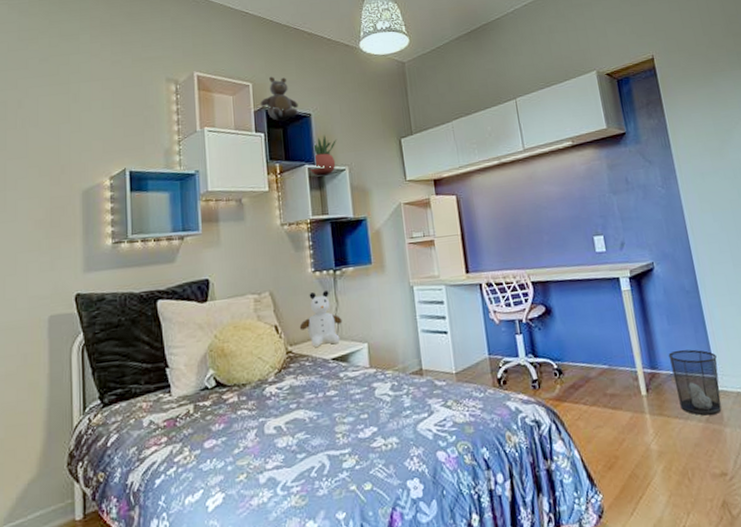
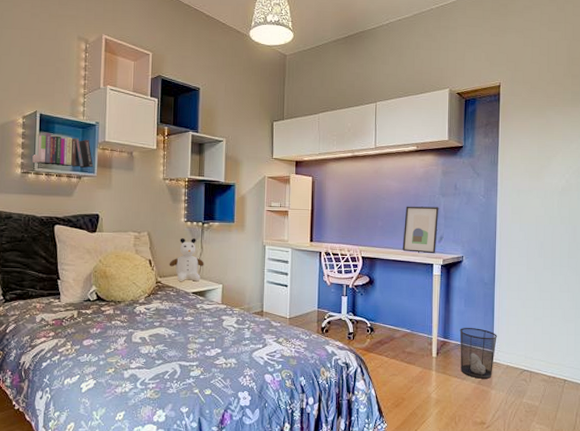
books: none [124,191,197,230] -> present [32,133,94,169]
teddy bear: present [260,76,298,121] -> none [157,49,190,91]
potted plant: present [309,134,337,176] -> none [192,108,220,144]
picture frame: none [572,208,620,268] -> present [402,206,439,254]

